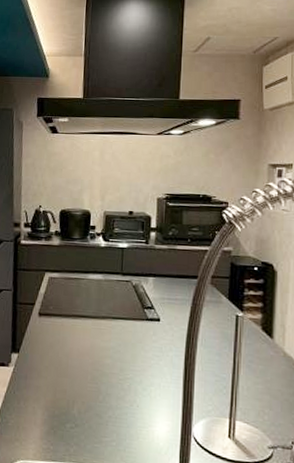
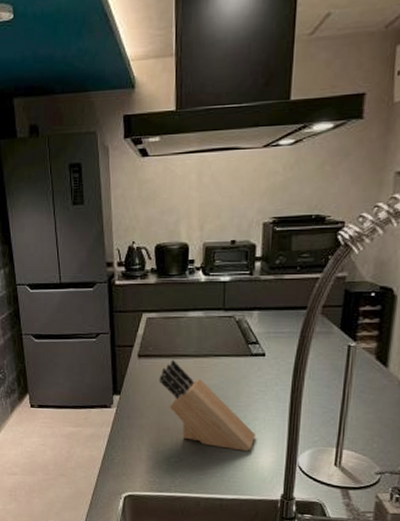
knife block: none [58,319,151,419] -> present [159,359,255,451]

